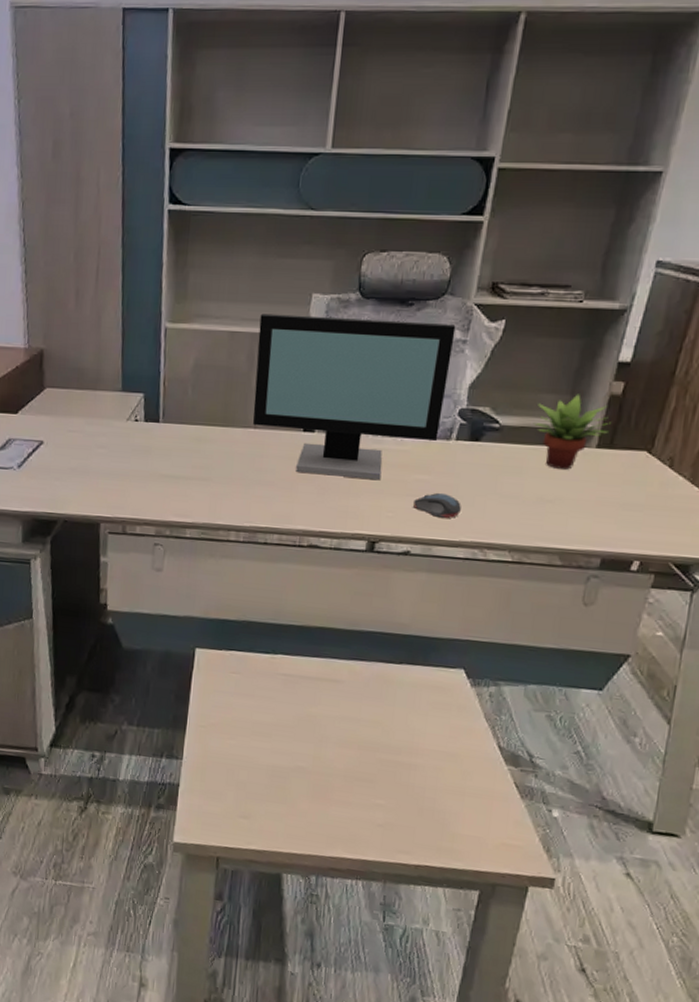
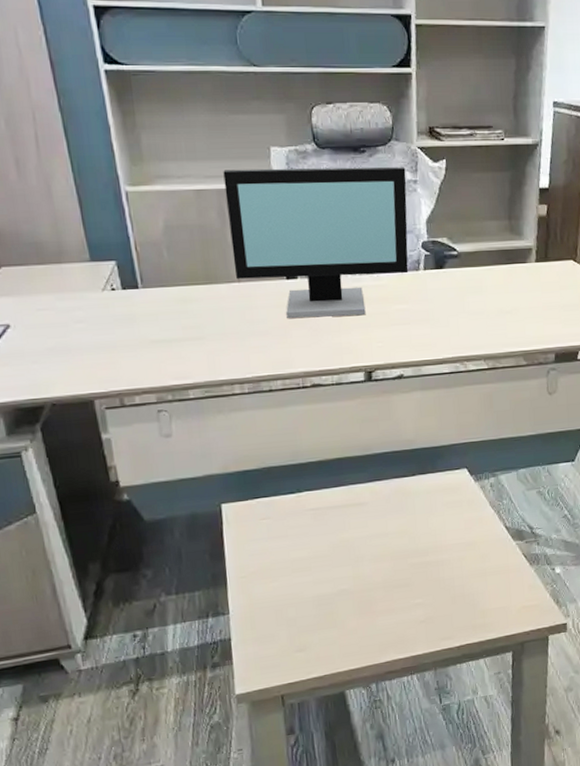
computer mouse: present [413,492,461,518] -> none [398,318,439,340]
succulent plant: present [533,394,613,469] -> none [483,218,544,284]

